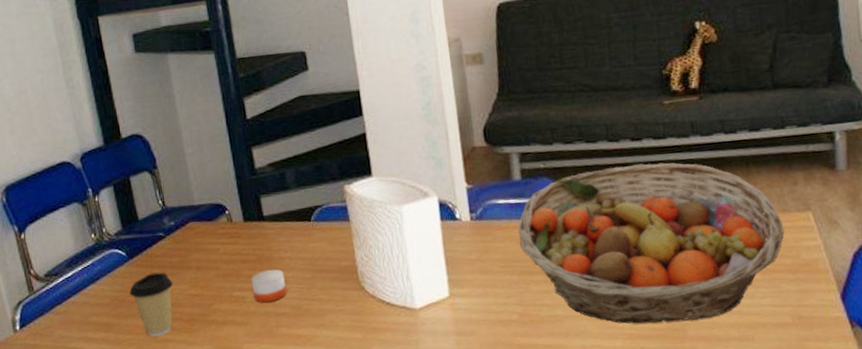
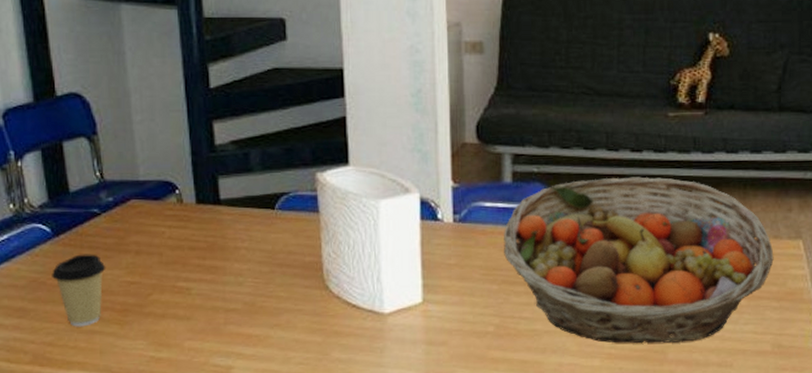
candle: present [251,269,287,303] -> none [199,259,240,296]

